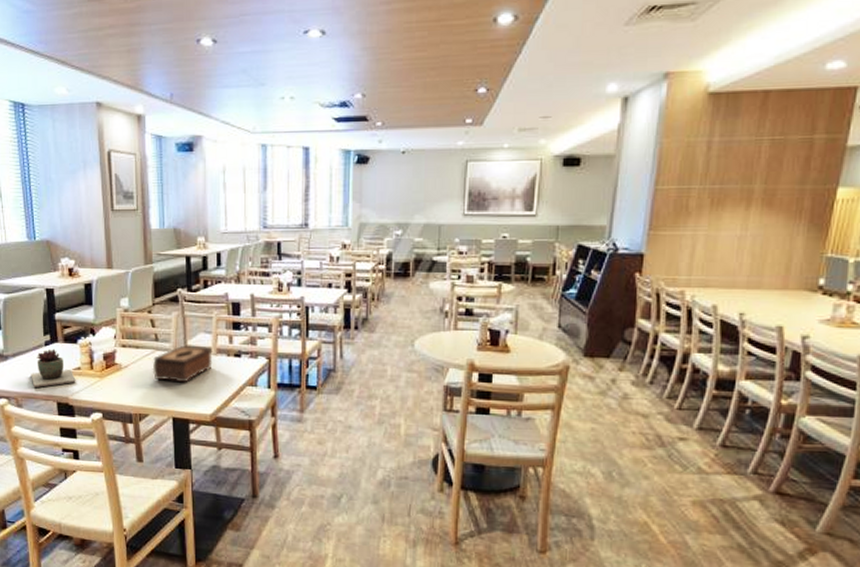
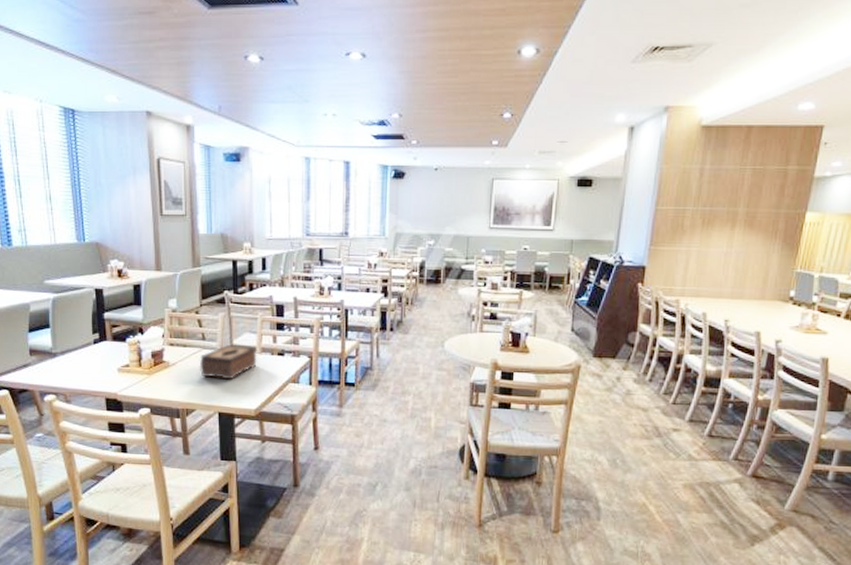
succulent plant: present [31,348,76,387] -> none [79,346,124,384]

